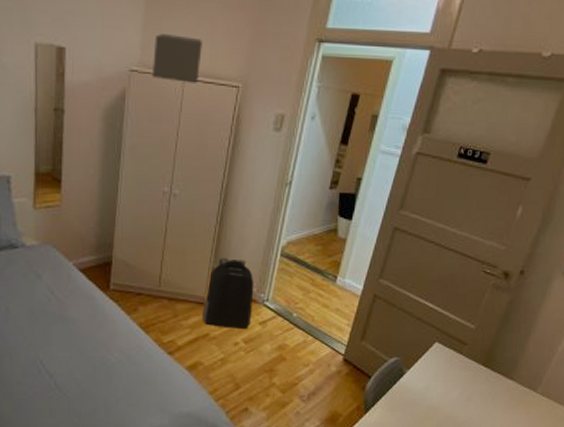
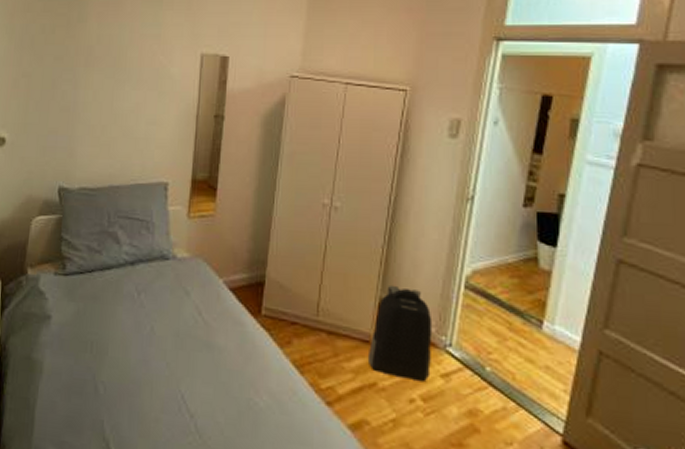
cardboard box: present [153,33,202,83] -> none [313,38,366,87]

